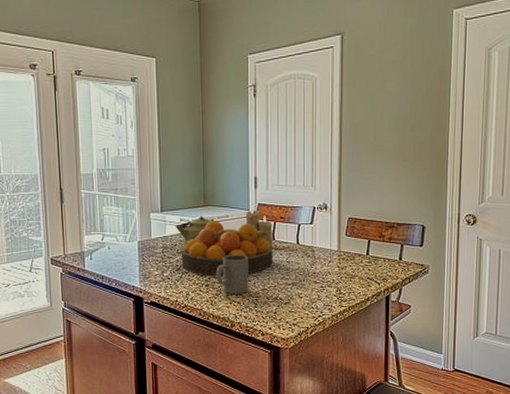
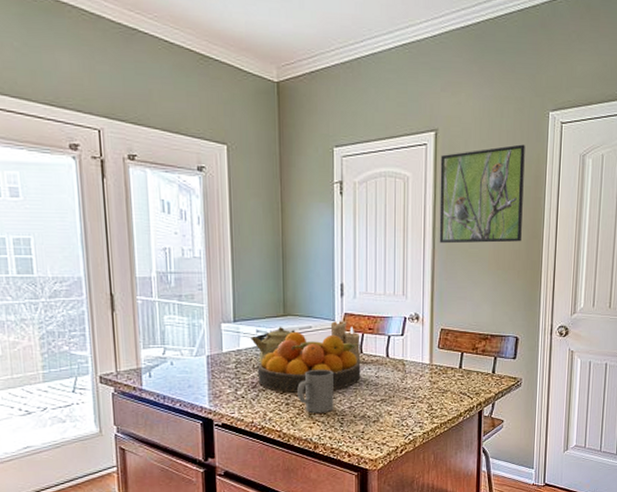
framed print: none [346,42,429,138] -> present [439,144,525,244]

